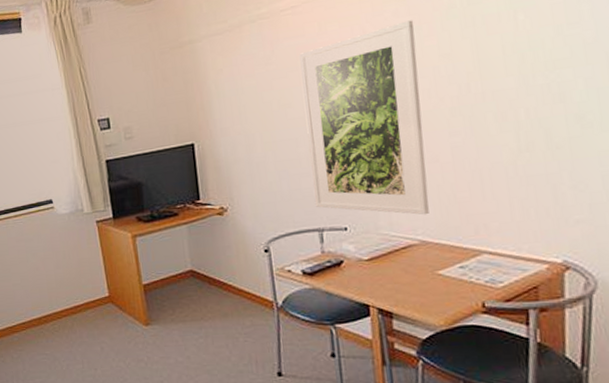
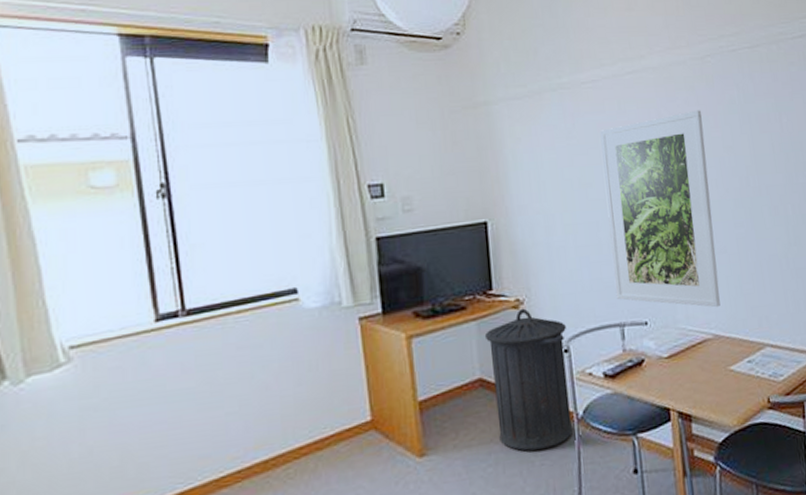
trash can: none [194,215,274,329] -> present [484,308,574,451]

